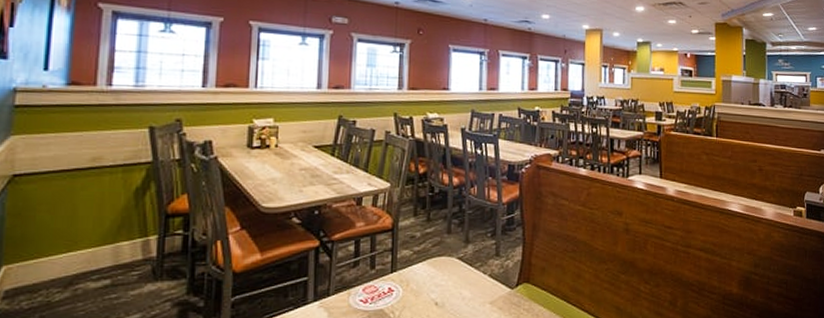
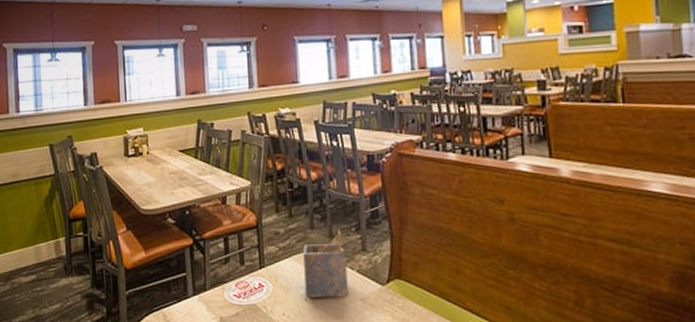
napkin holder: none [436,234,480,302] -> present [303,229,348,298]

